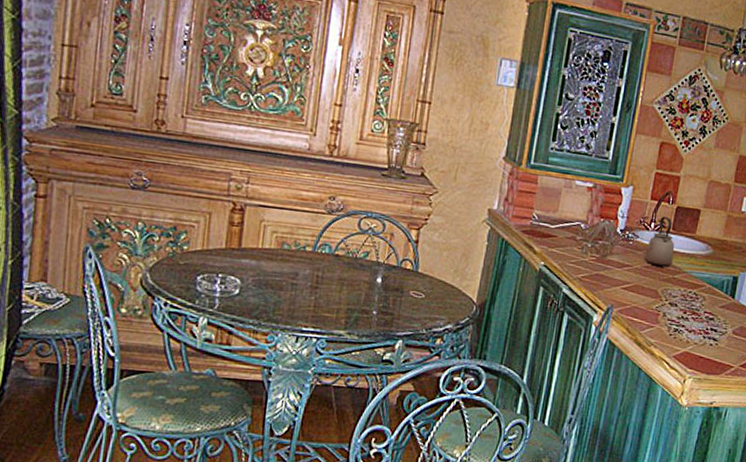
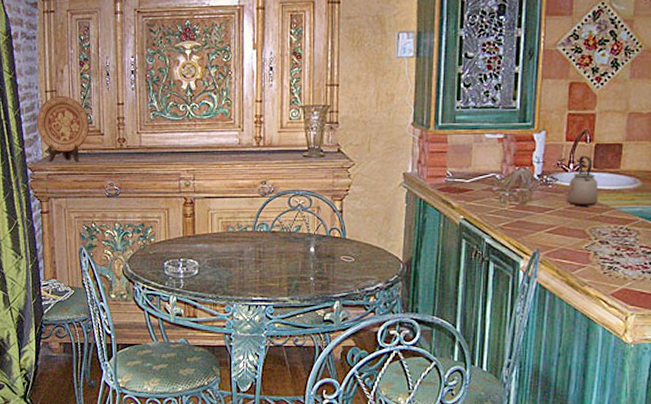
decorative plate: none [42,53,119,141] -> present [36,95,89,163]

